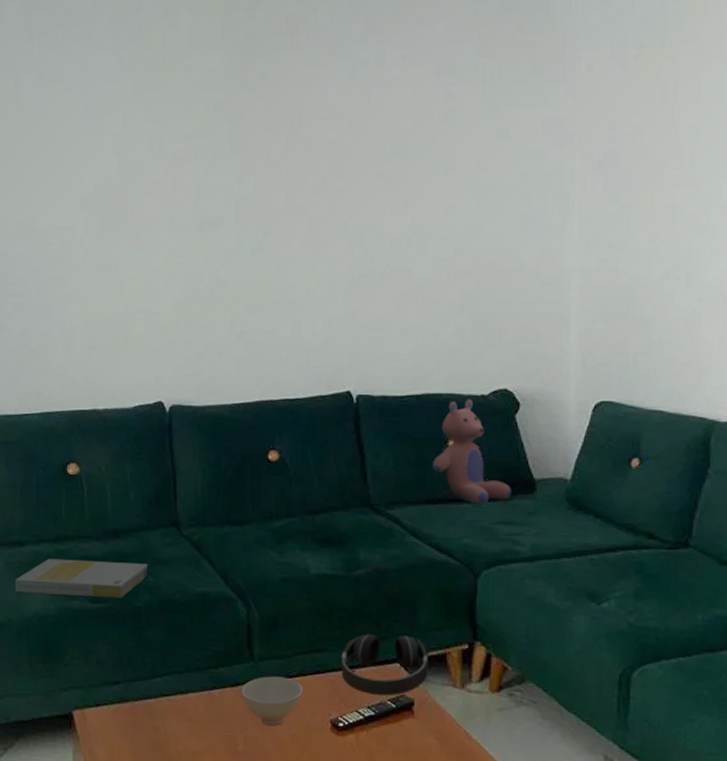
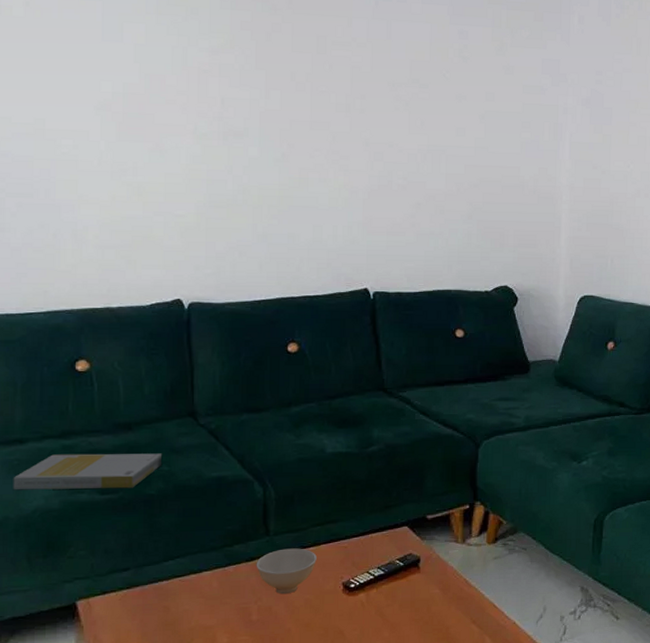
headphones: present [341,634,428,696] -> none [353,502,434,557]
teddy bear: present [432,399,512,506] -> none [440,295,509,386]

